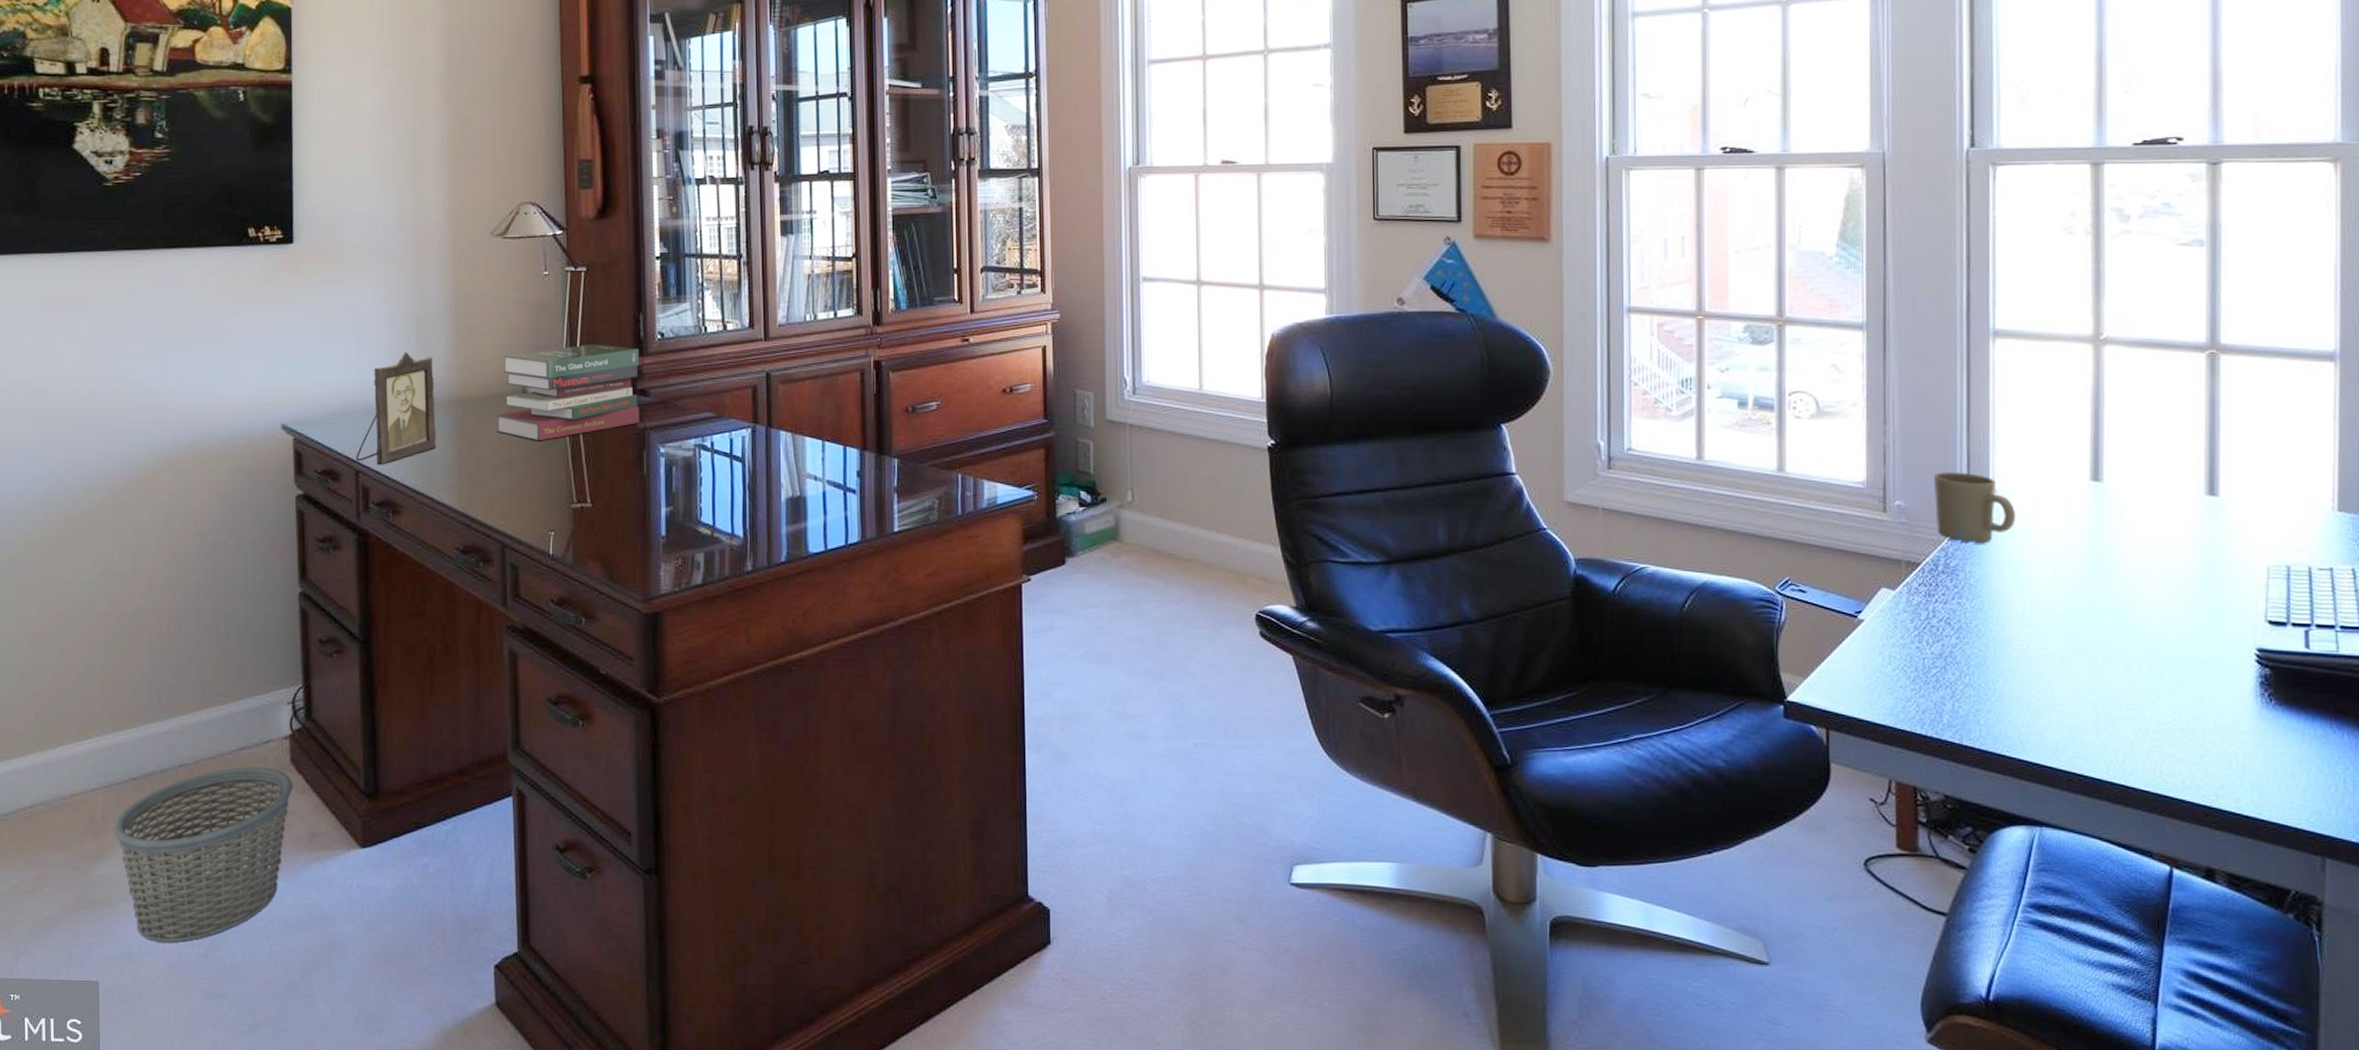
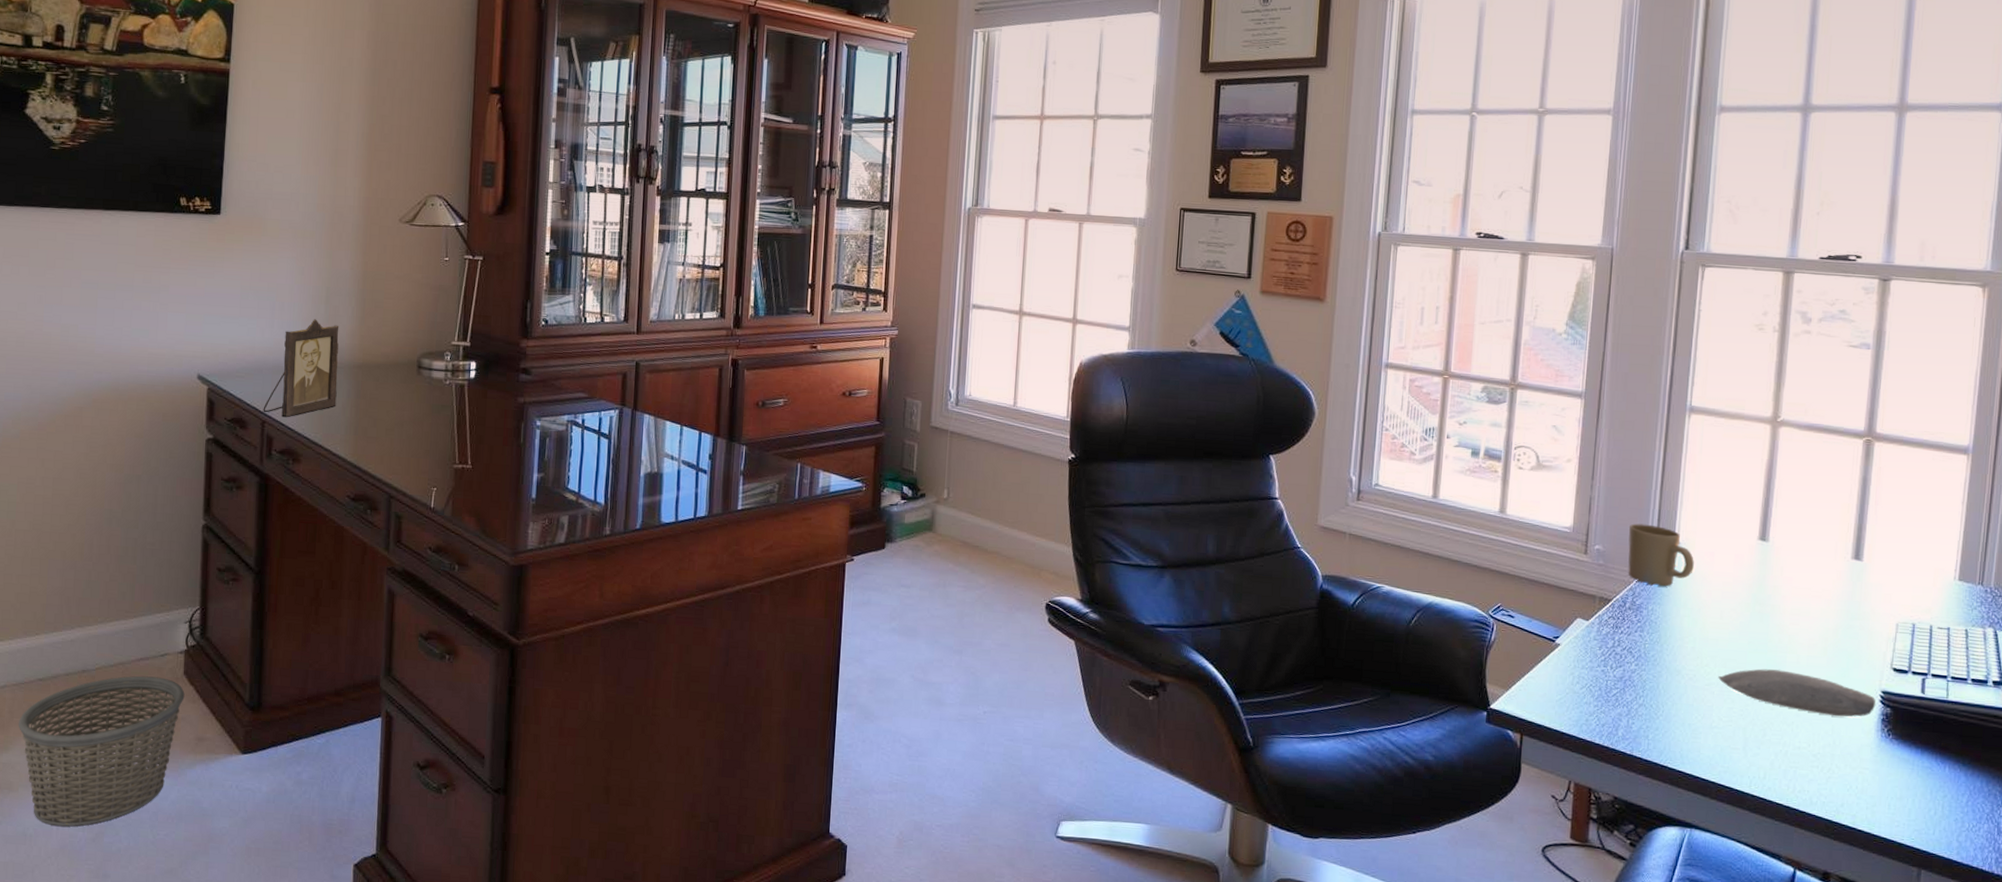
books: present [497,343,640,442] -> none [392,324,525,408]
computer mouse: none [2057,632,2252,683] -> present [1718,669,1876,717]

